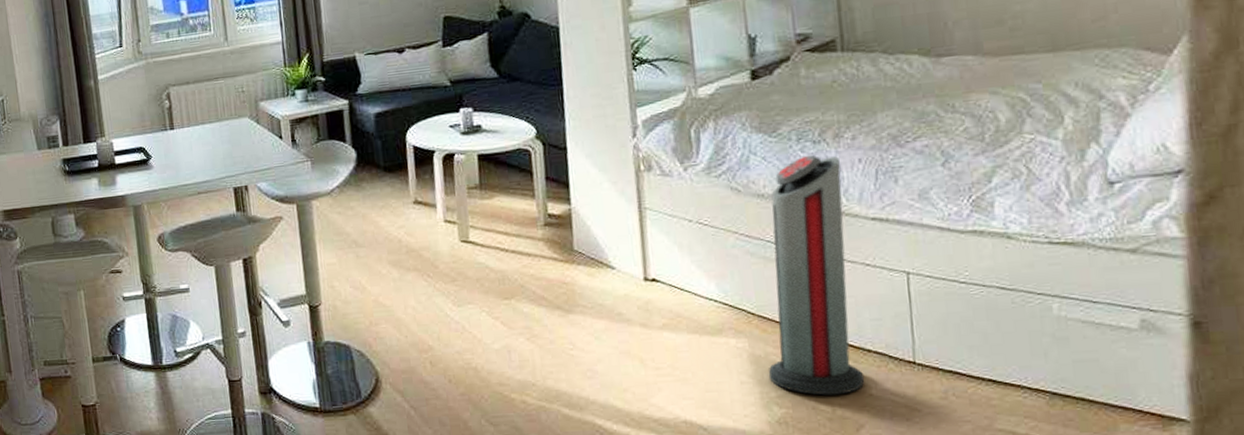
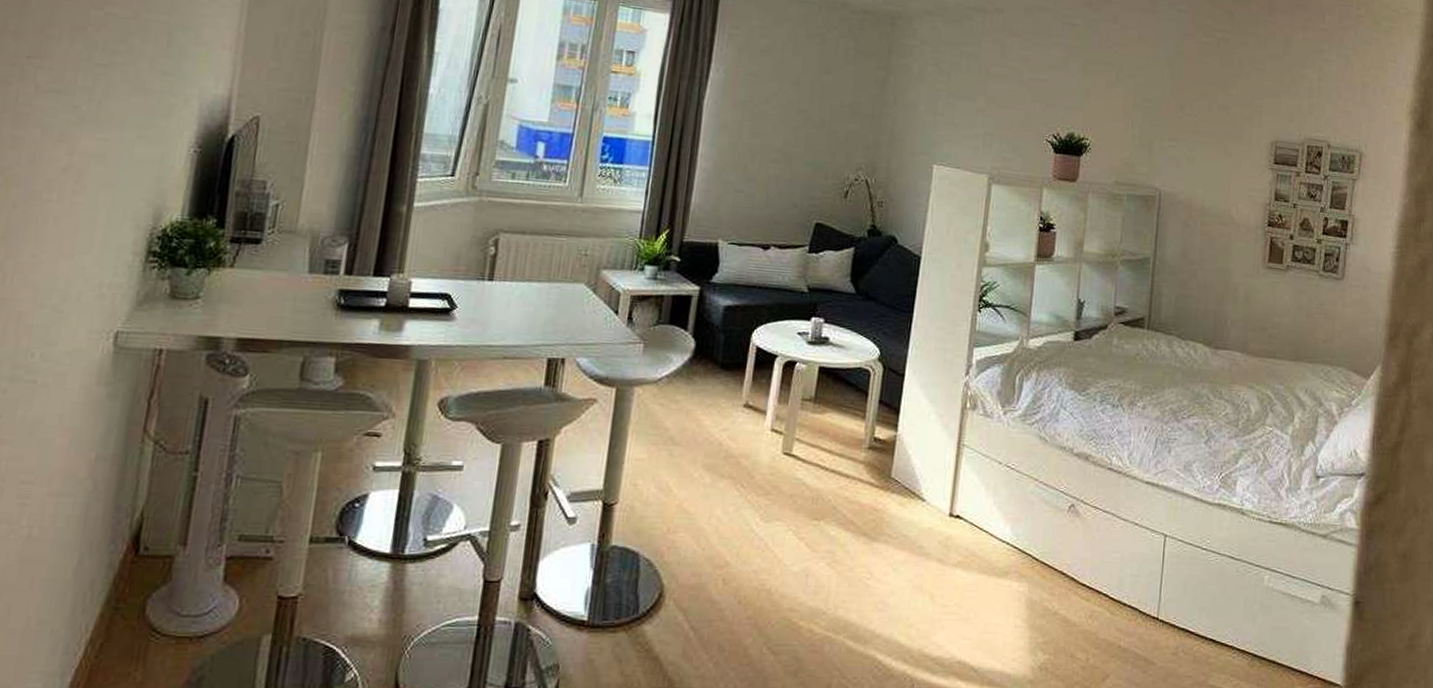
air purifier: present [768,154,865,396] -> none [1039,416,1131,644]

